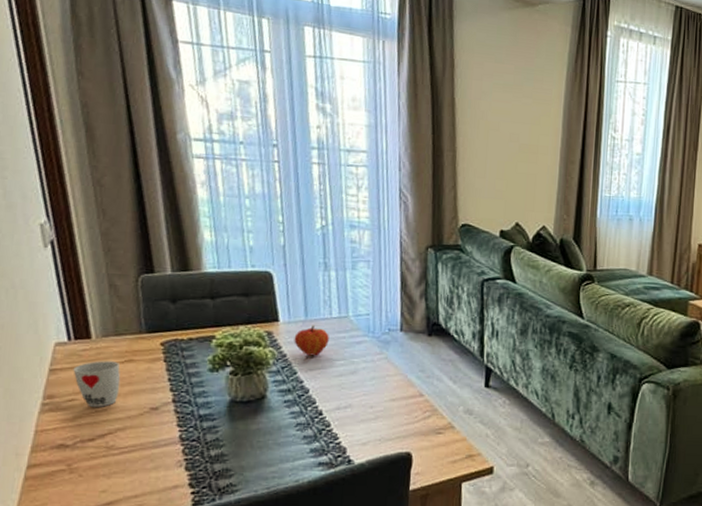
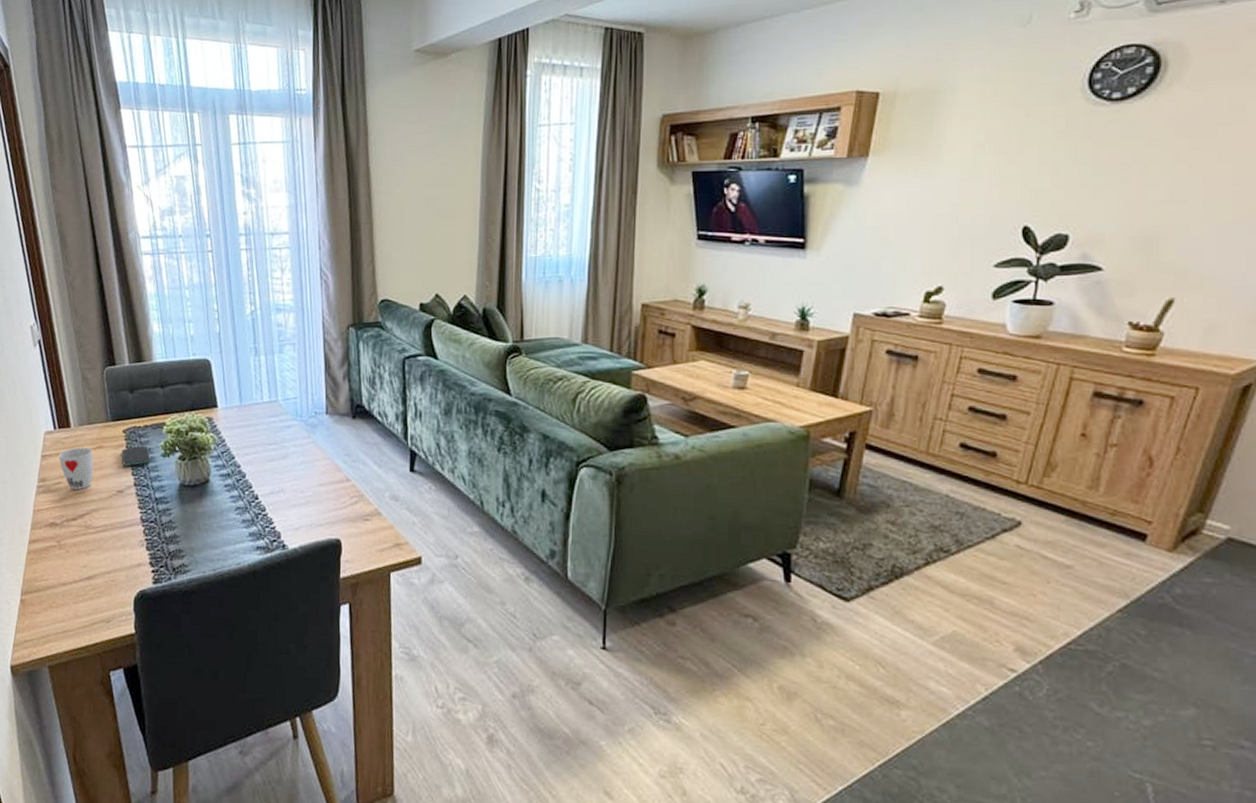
smartphone: none [158,359,195,382] -> present [122,445,150,467]
fruit: present [294,325,329,356] -> none [231,410,262,441]

